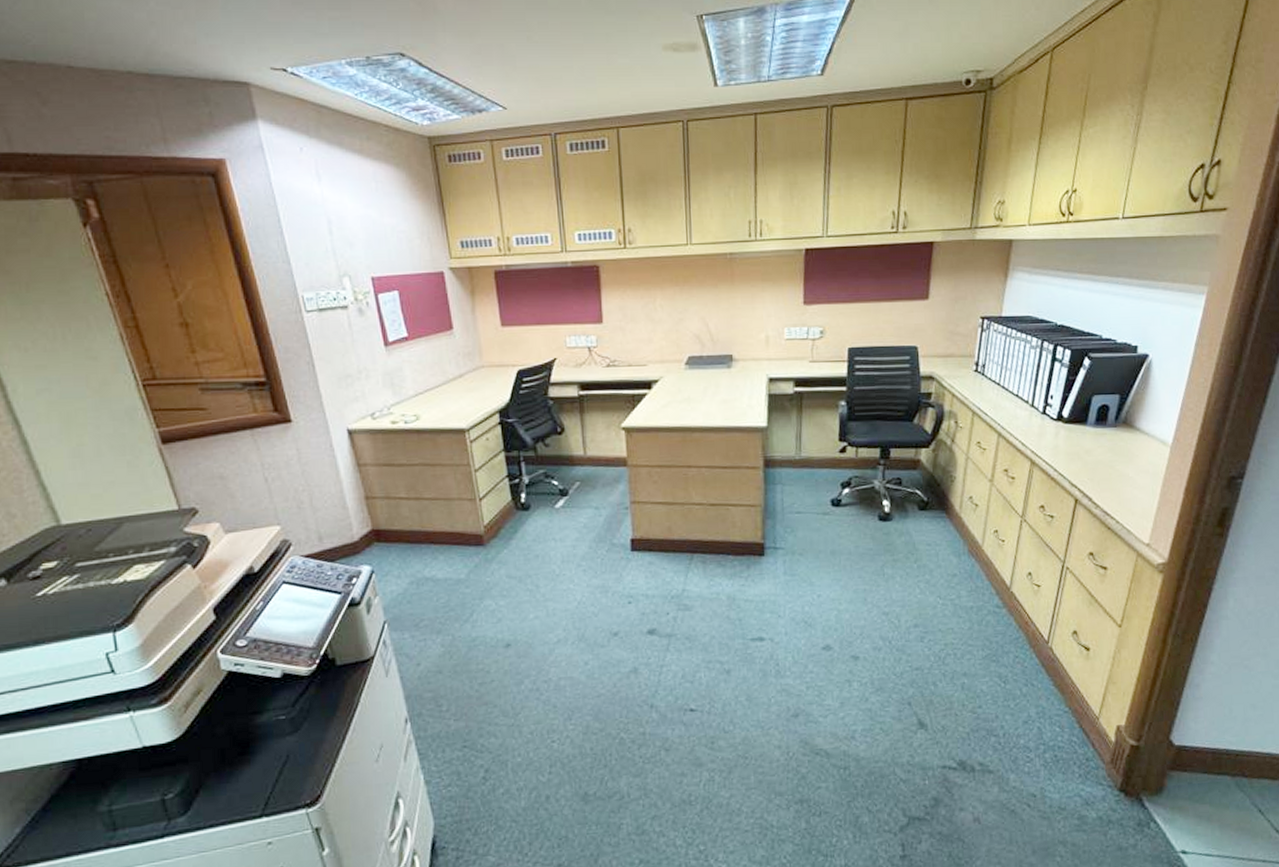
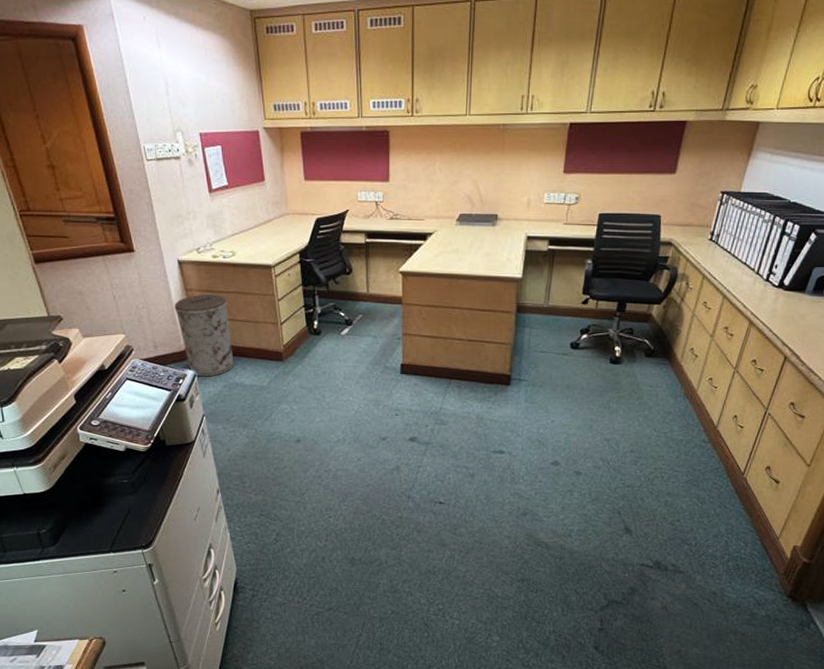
trash can: none [343,468,422,573] -> present [174,294,234,377]

